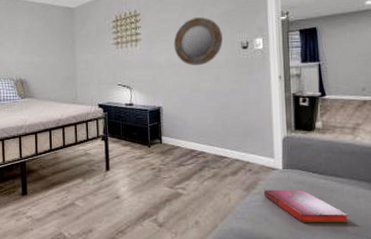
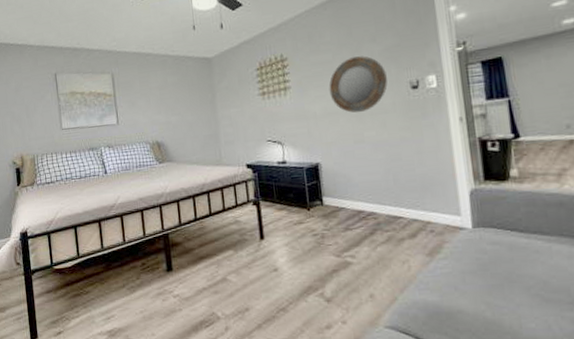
hardback book: present [263,189,349,223] -> none [450,251,562,292]

